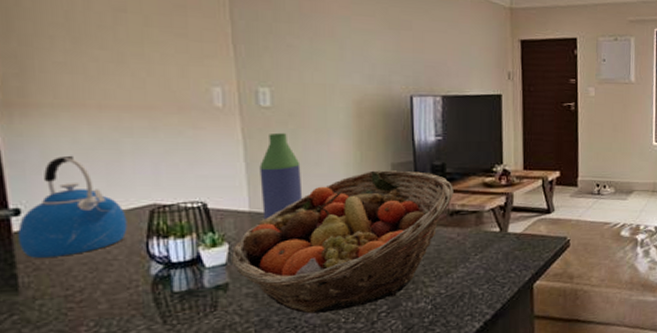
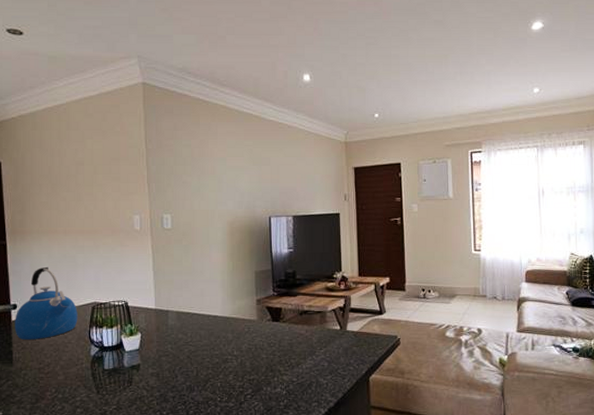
fruit basket: present [230,170,454,314] -> none [142,277,302,392]
bottle: present [259,132,303,219] -> none [163,248,192,315]

